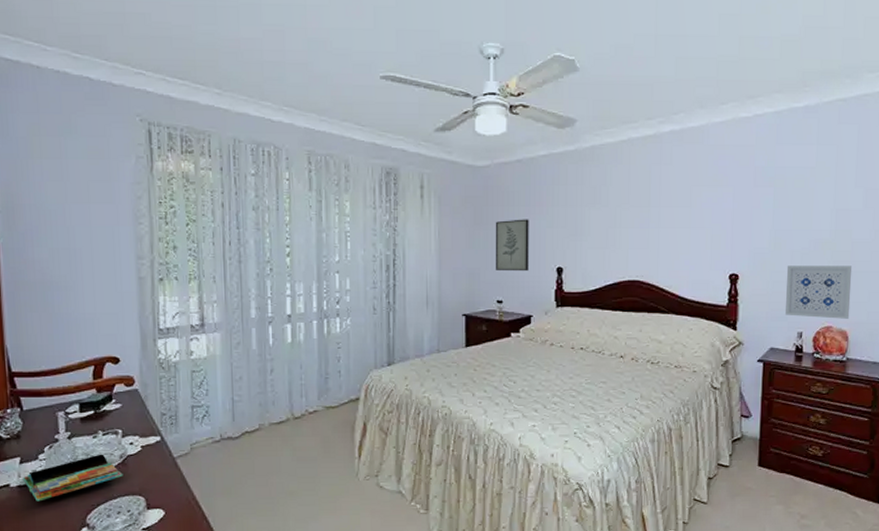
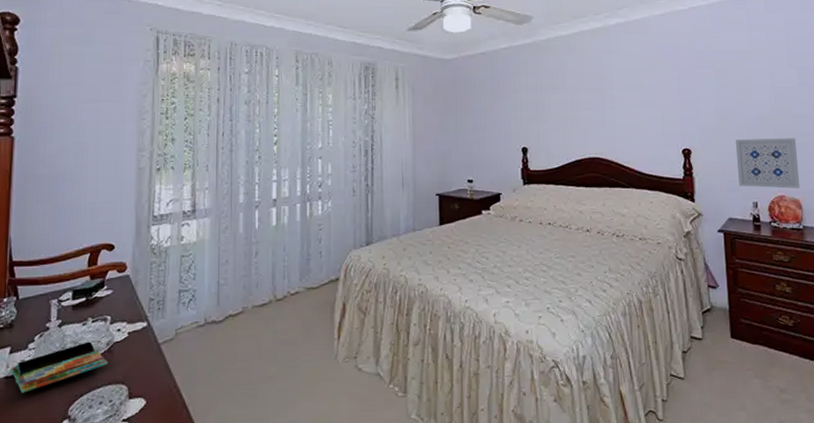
wall art: present [495,219,529,272] -> none [463,104,496,153]

